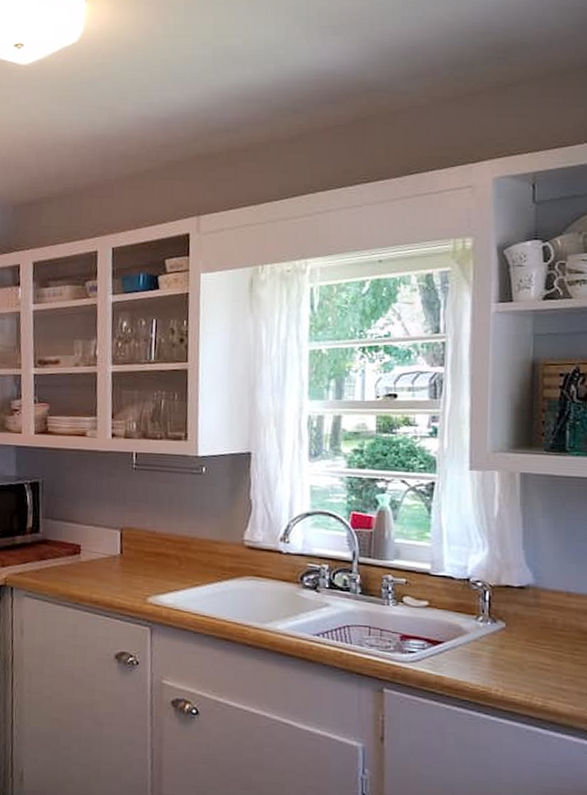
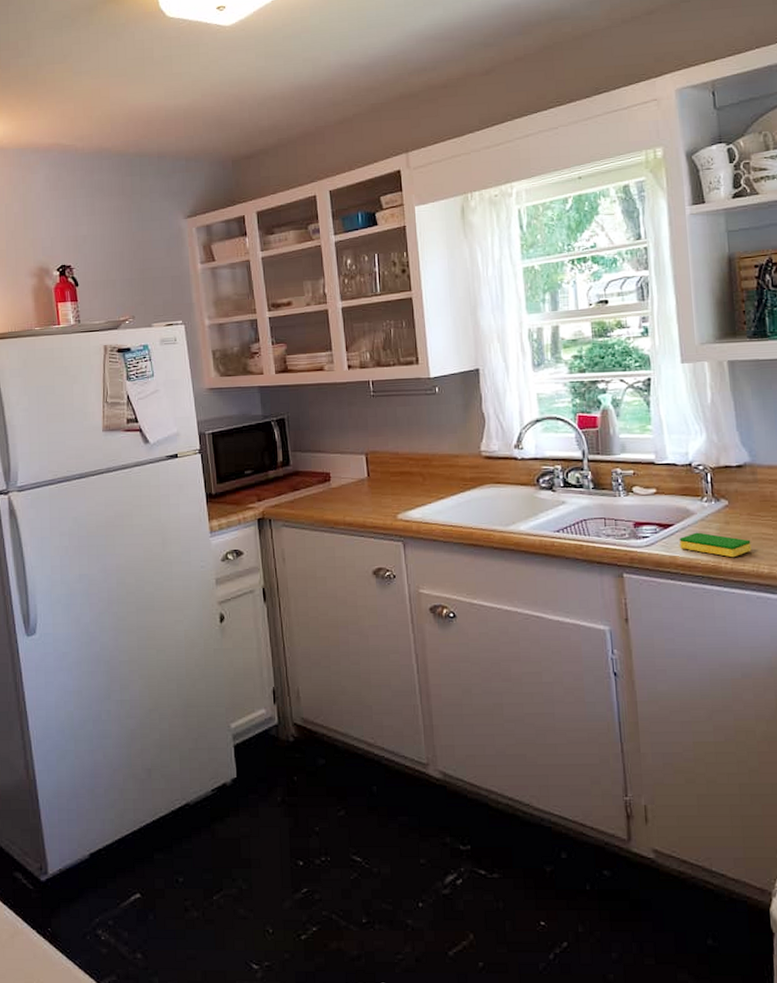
dish sponge: none [448,653,526,685] -> present [679,532,752,558]

